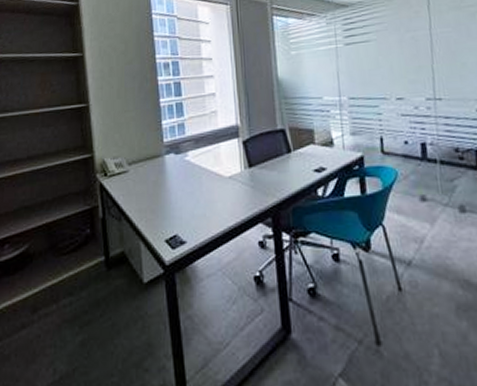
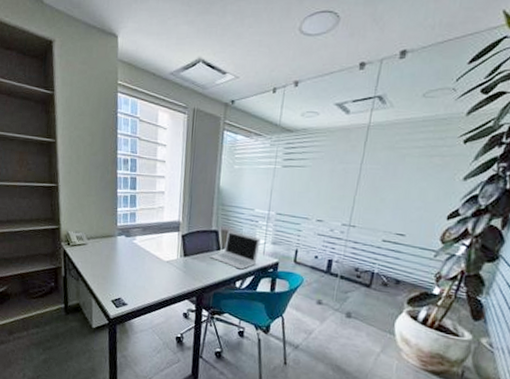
laptop: none [280,126,338,173] -> present [210,230,261,270]

